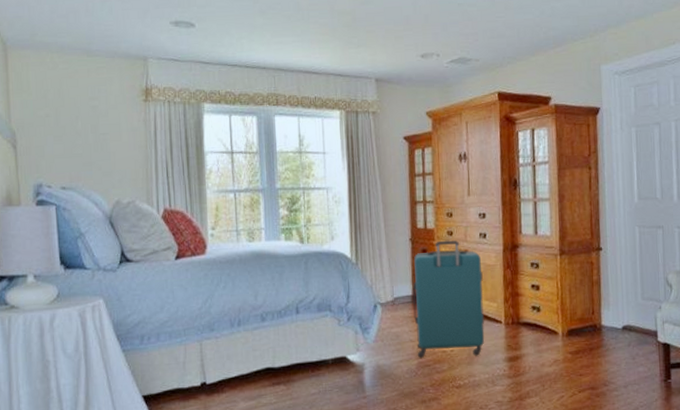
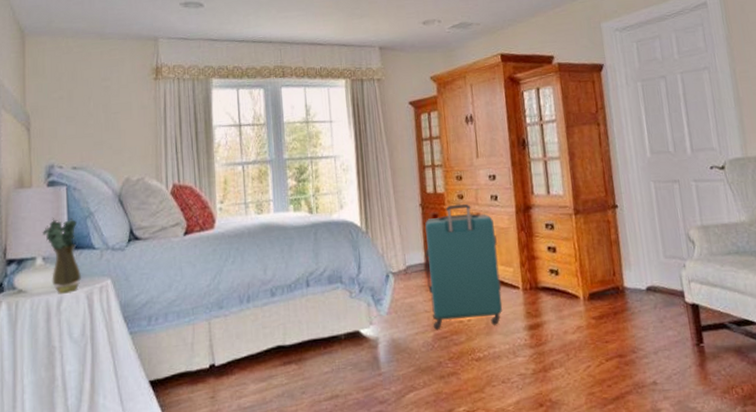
vase: none [32,236,74,311] -> present [42,217,82,294]

